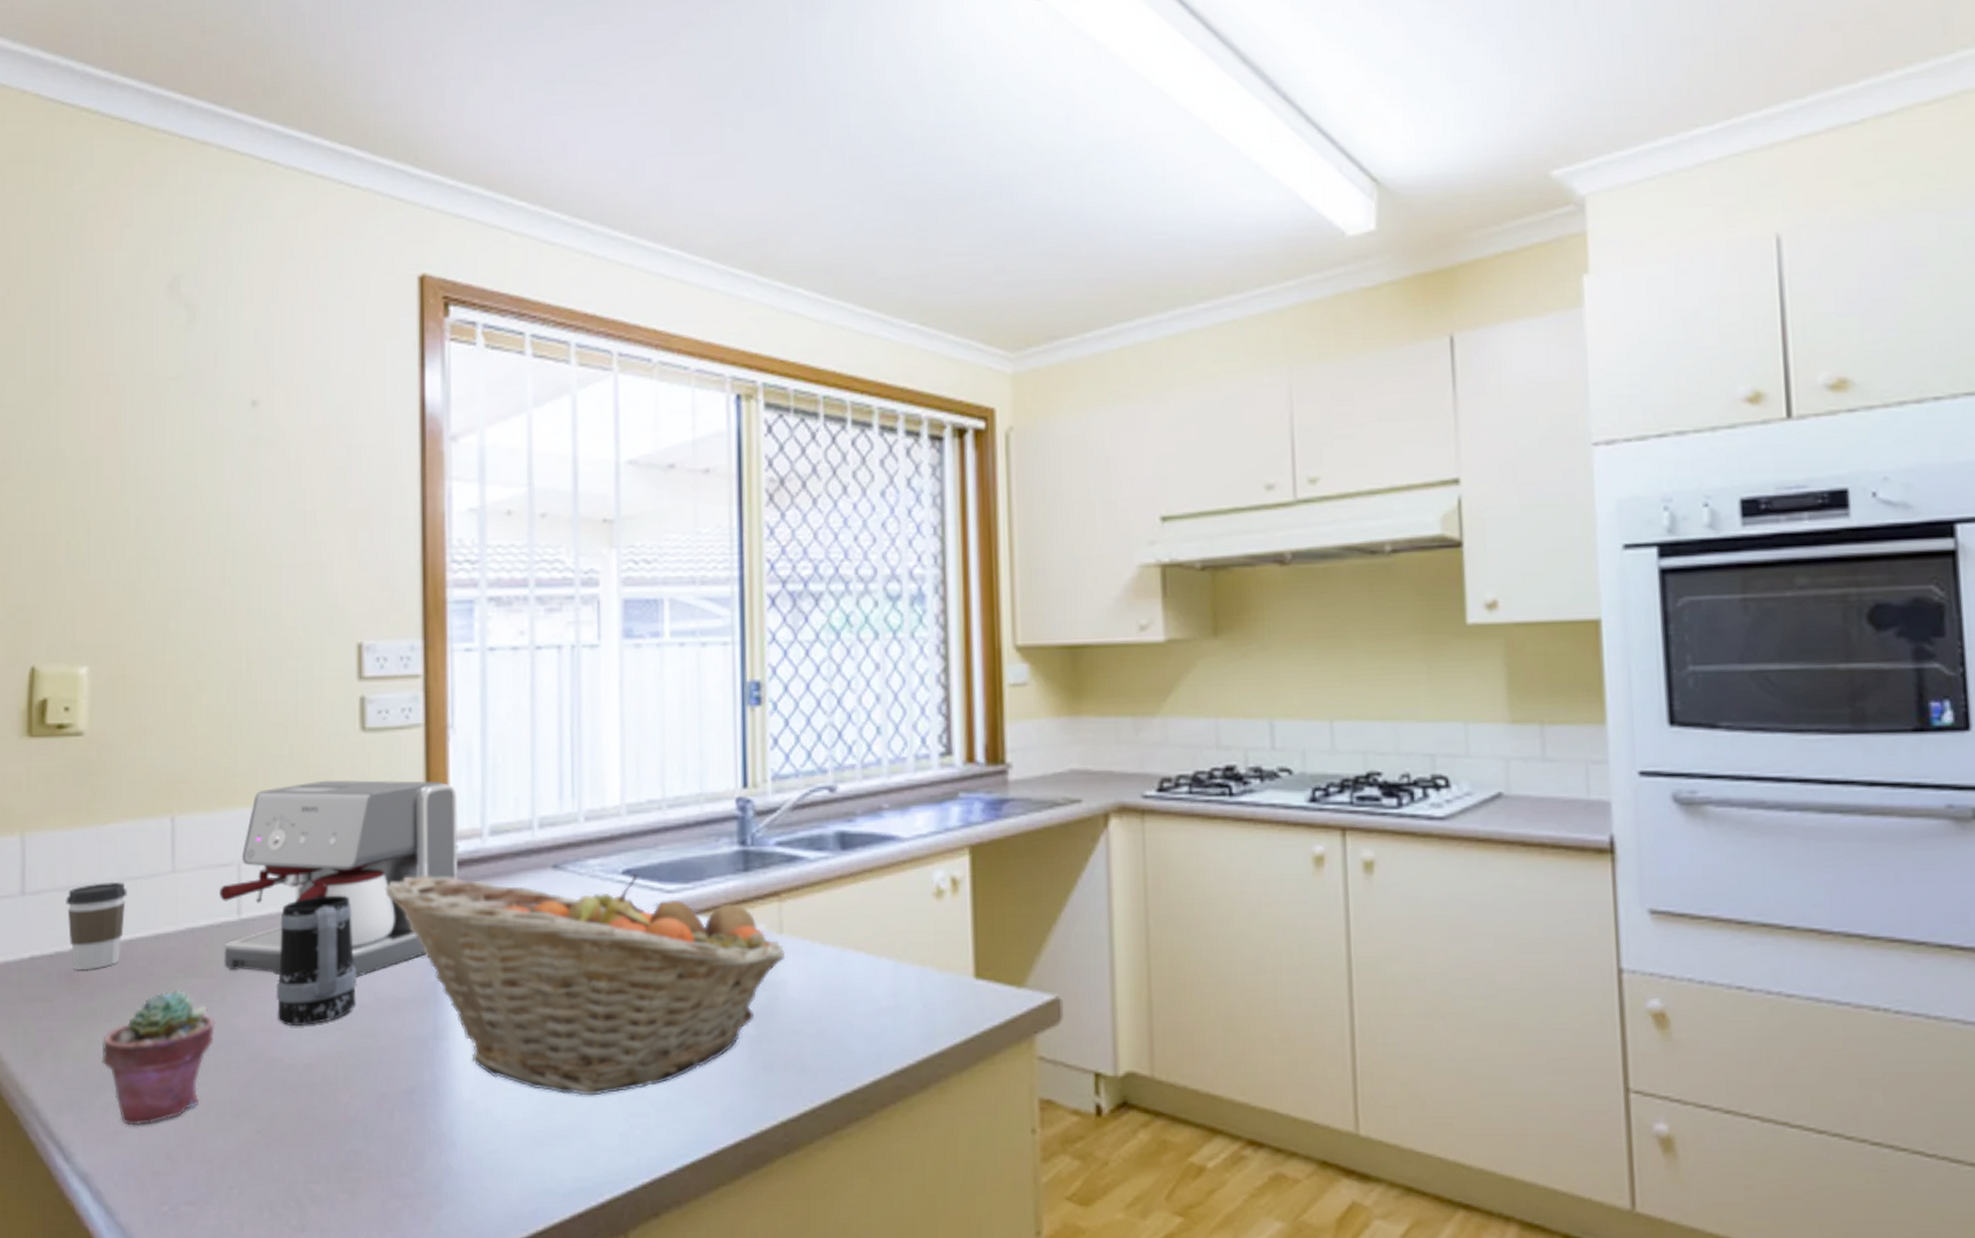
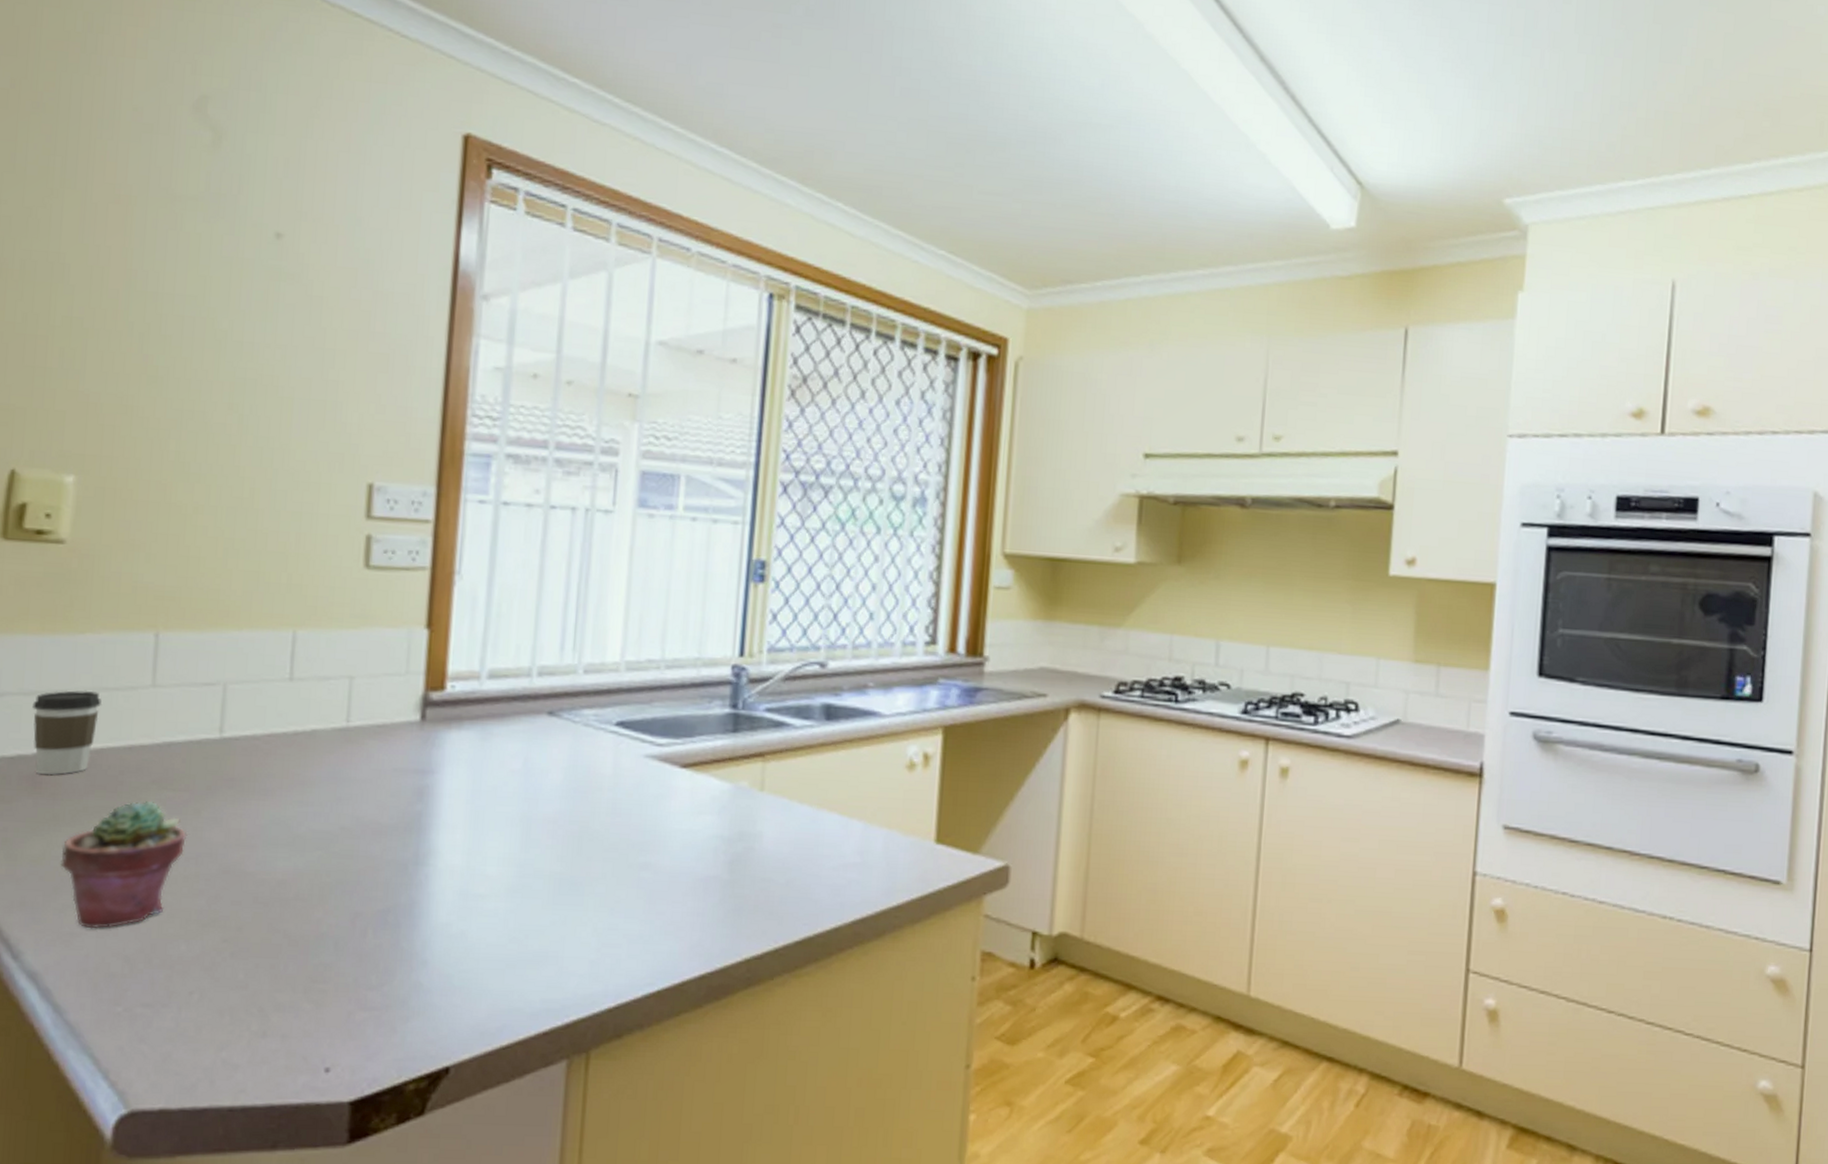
coffee maker: present [220,779,459,977] -> none [201,611,459,802]
mug: present [276,895,357,1027] -> none [253,721,341,844]
fruit basket: present [385,874,784,1096] -> none [376,711,763,926]

